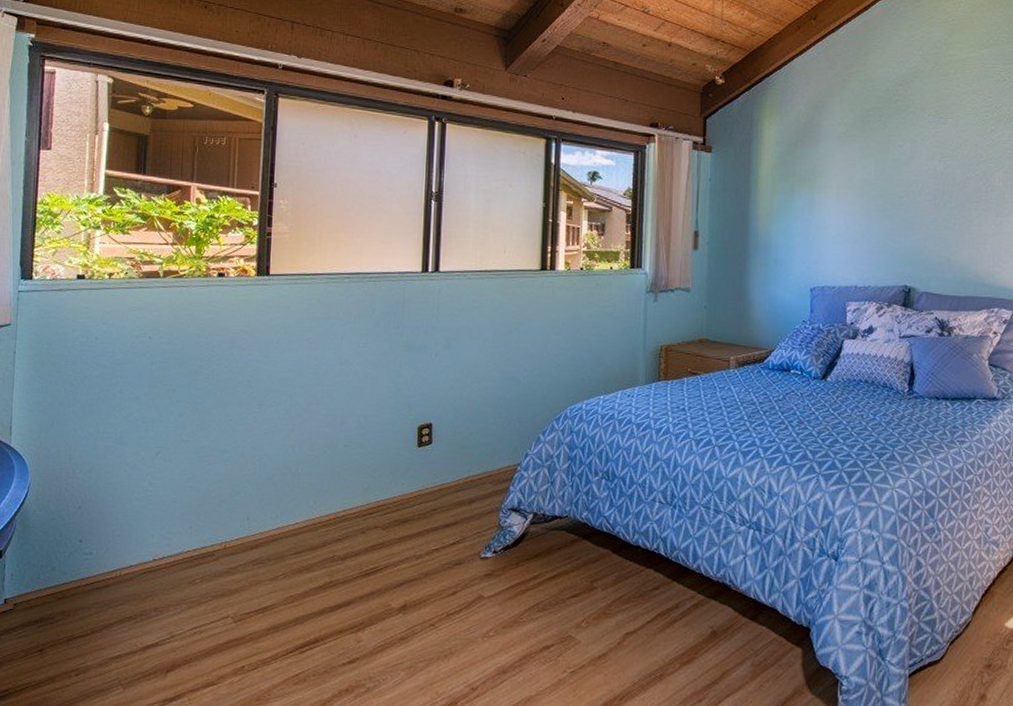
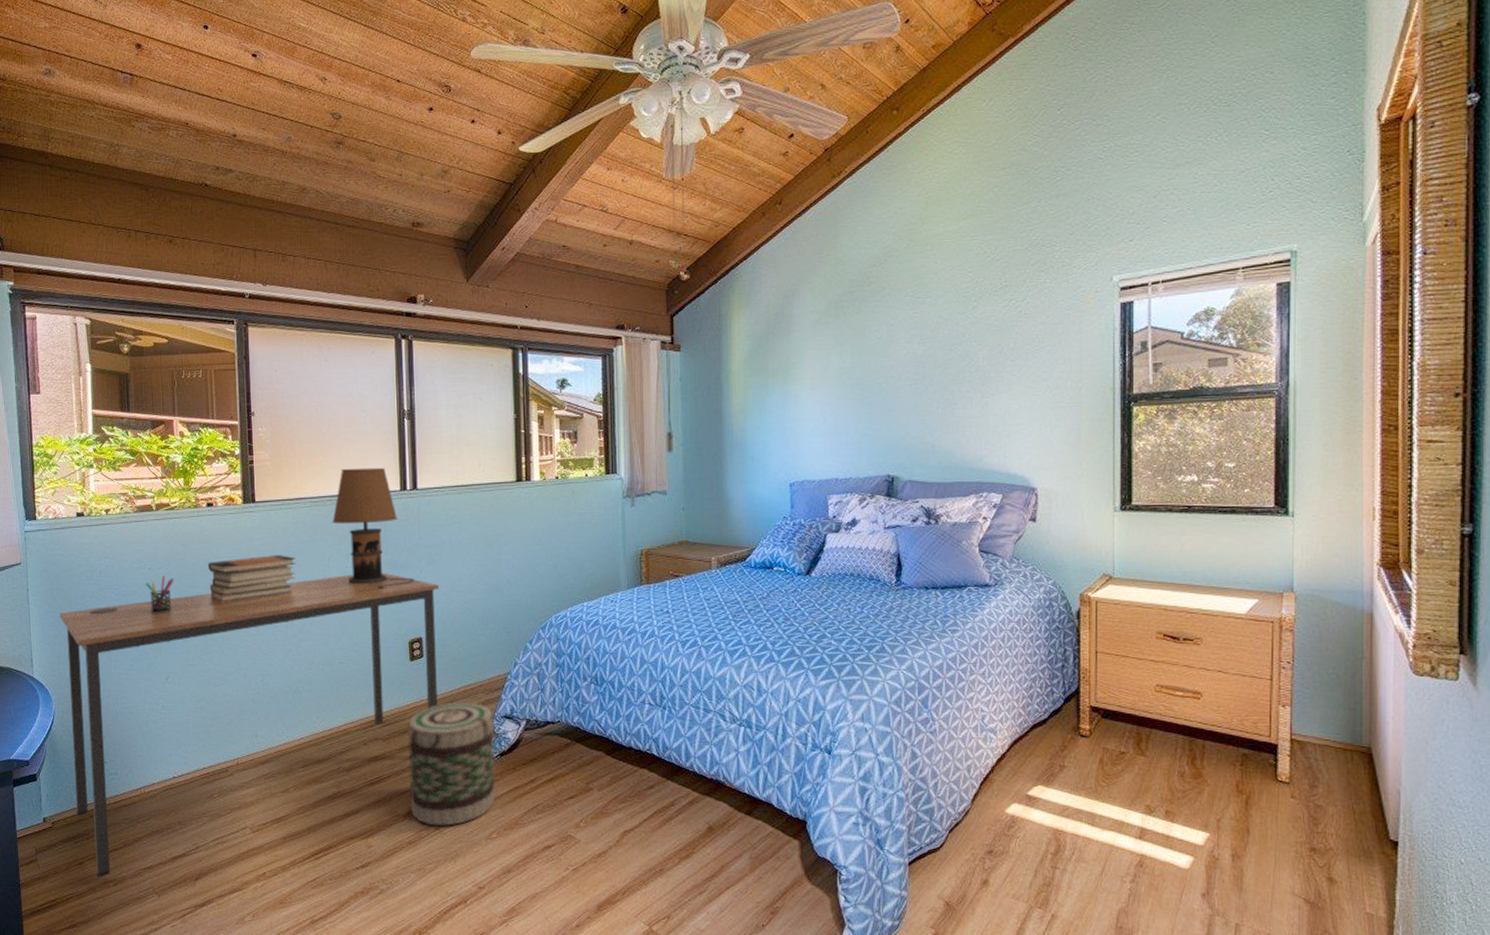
desk: none [42,354,455,667] -> present [60,572,440,878]
pen holder: none [144,346,176,385] -> present [146,576,174,613]
book stack: none [212,330,307,376] -> present [208,555,296,602]
table lamp: none [348,246,428,371] -> present [332,467,414,588]
basket: none [406,492,500,622] -> present [407,702,496,826]

